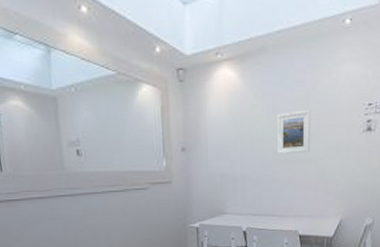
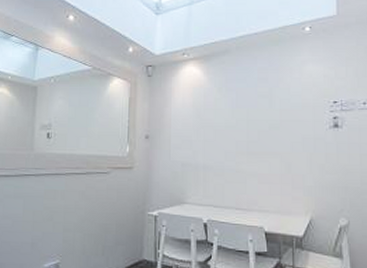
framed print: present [277,109,311,155] -> none [240,105,274,147]

